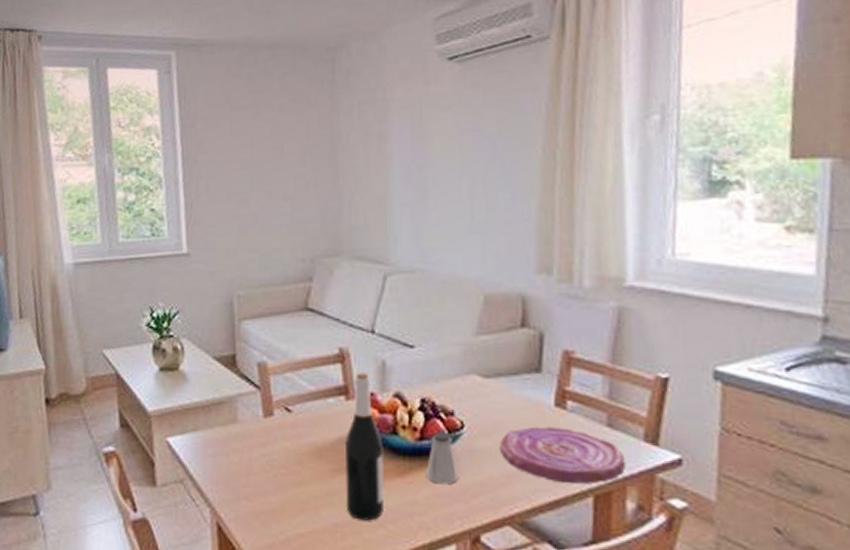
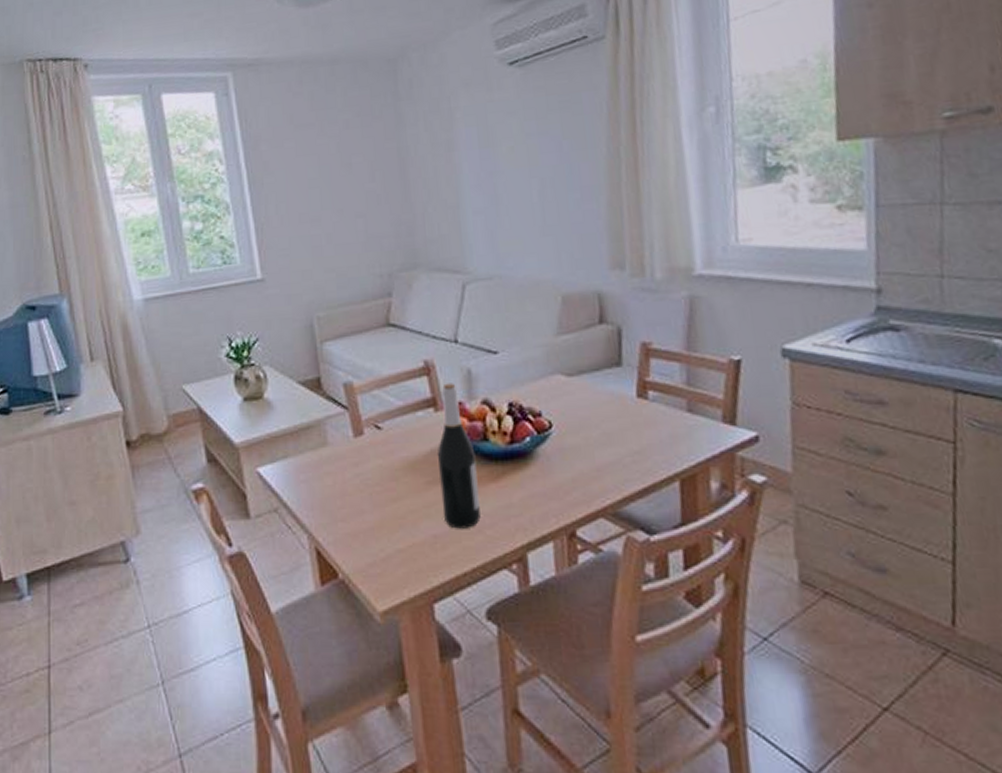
saltshaker: present [427,431,460,485] -> none [519,433,552,485]
plate: present [499,426,626,485] -> none [587,417,708,471]

